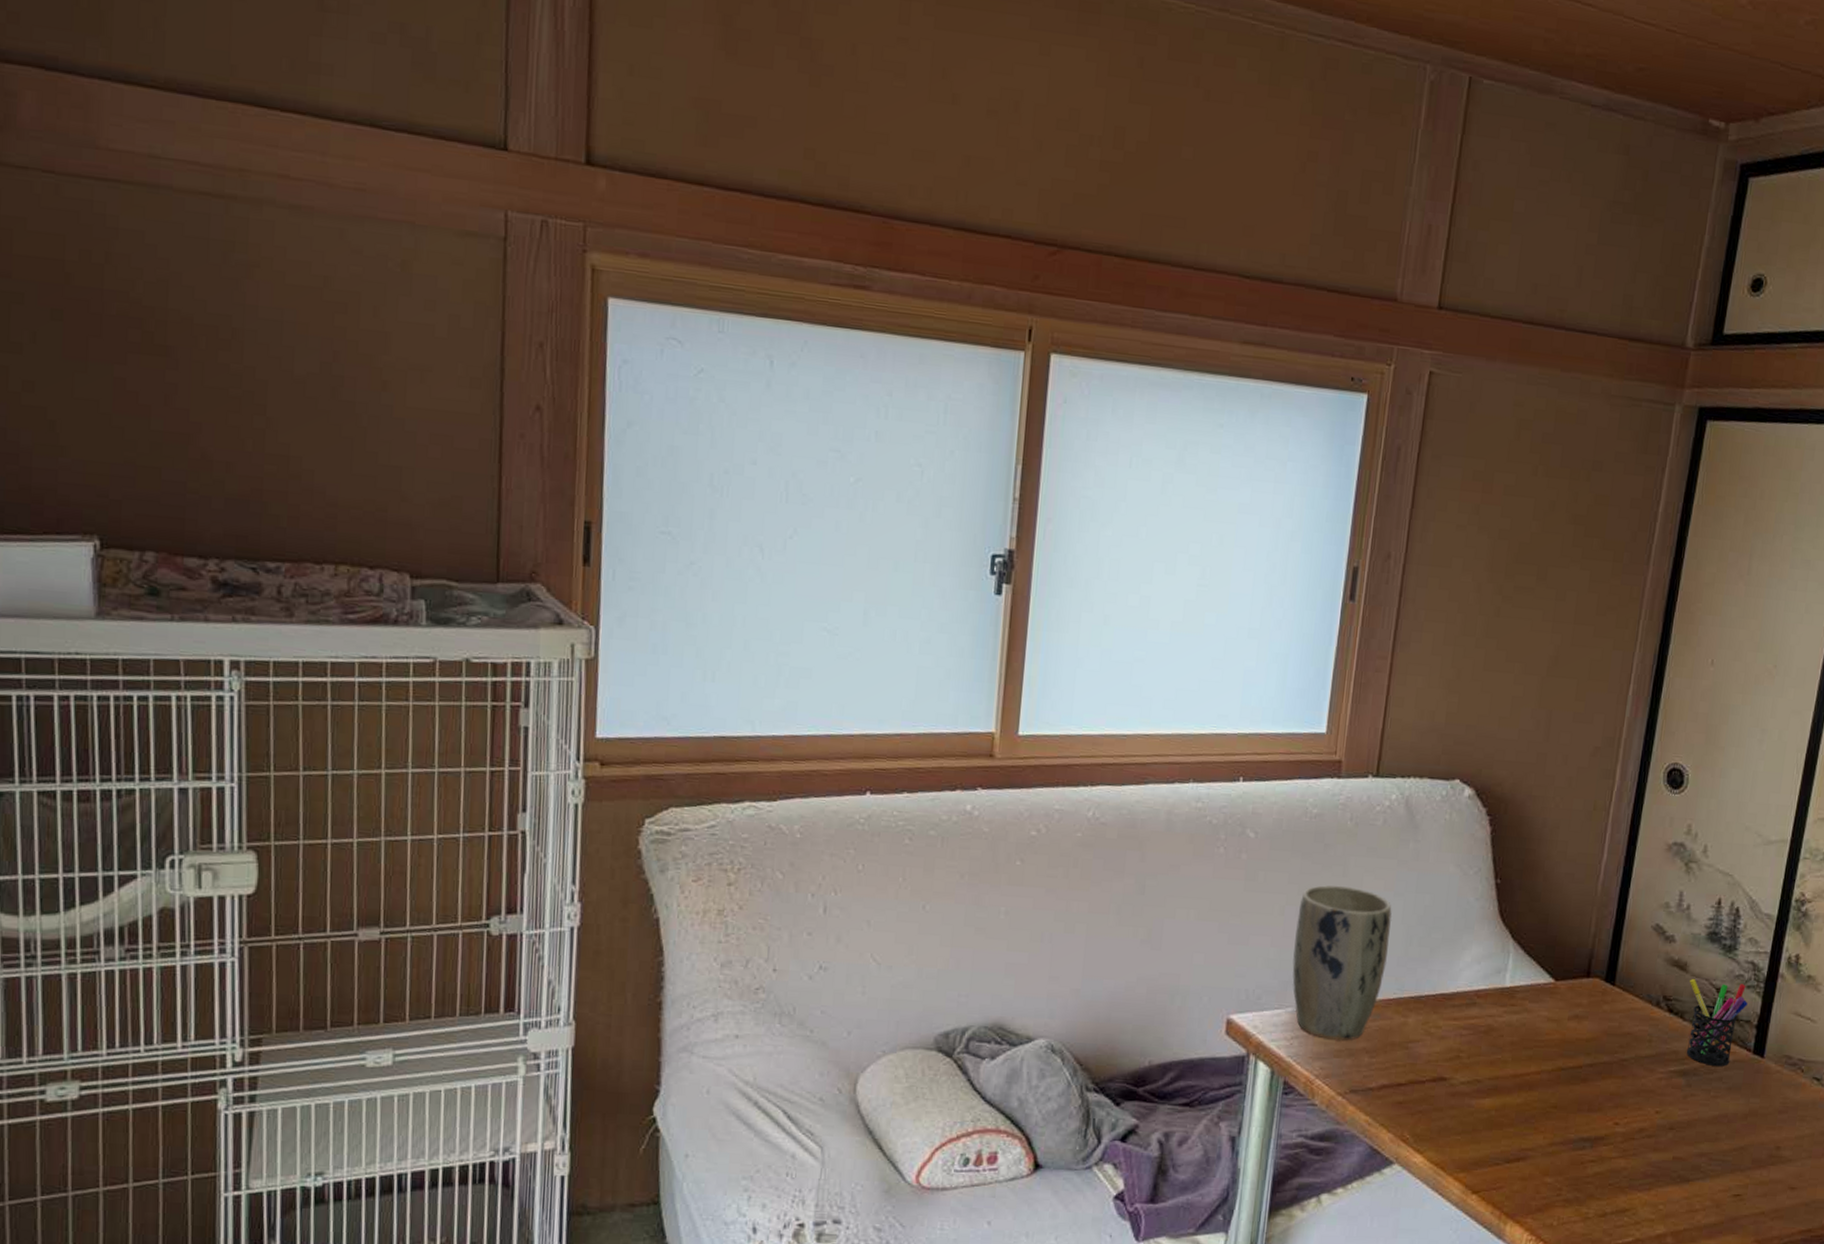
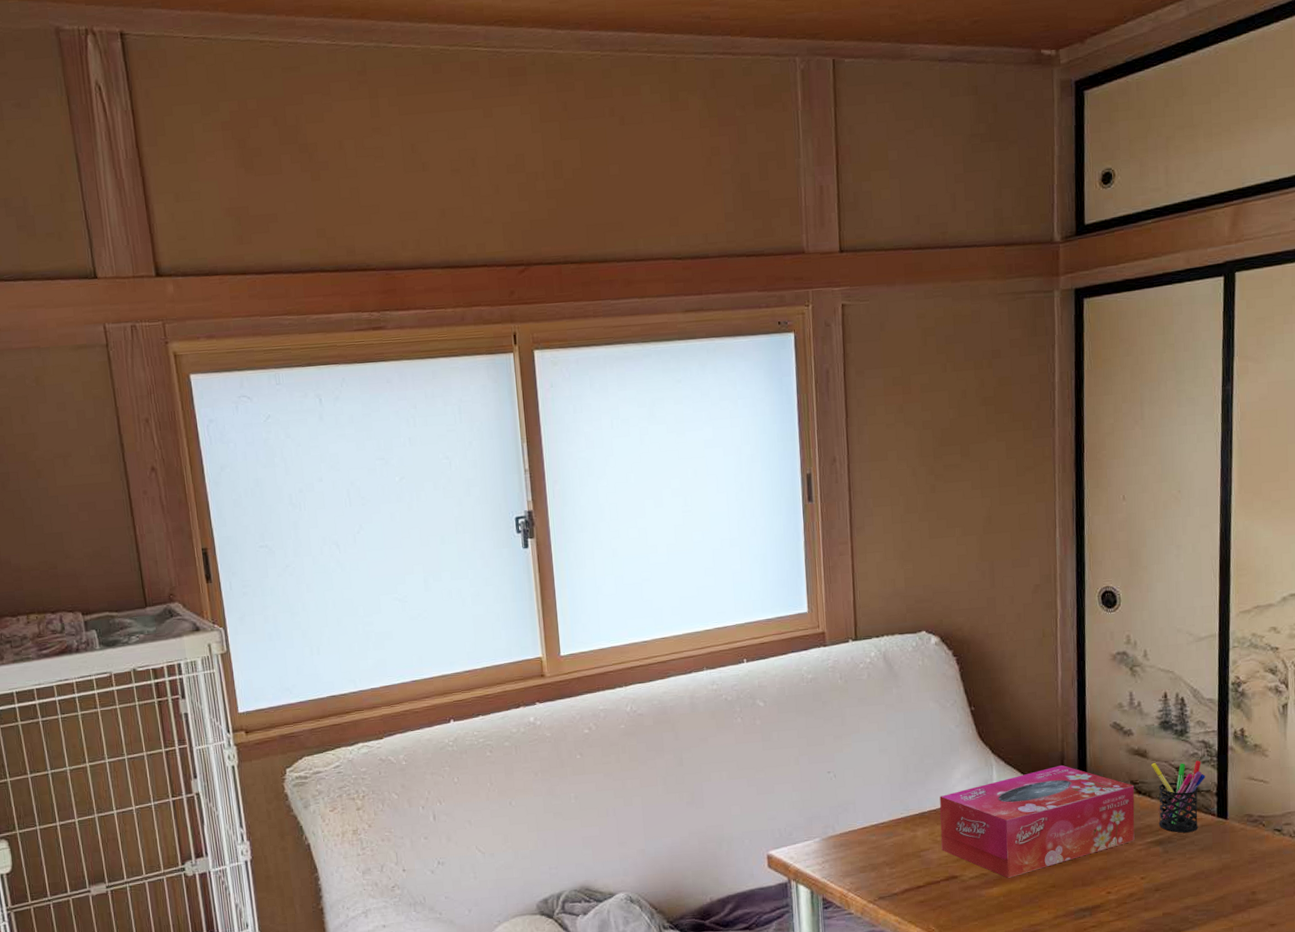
plant pot: present [1292,885,1392,1041] -> none [810,733,891,859]
tissue box: none [1433,964,1667,1090] -> present [940,764,1135,878]

